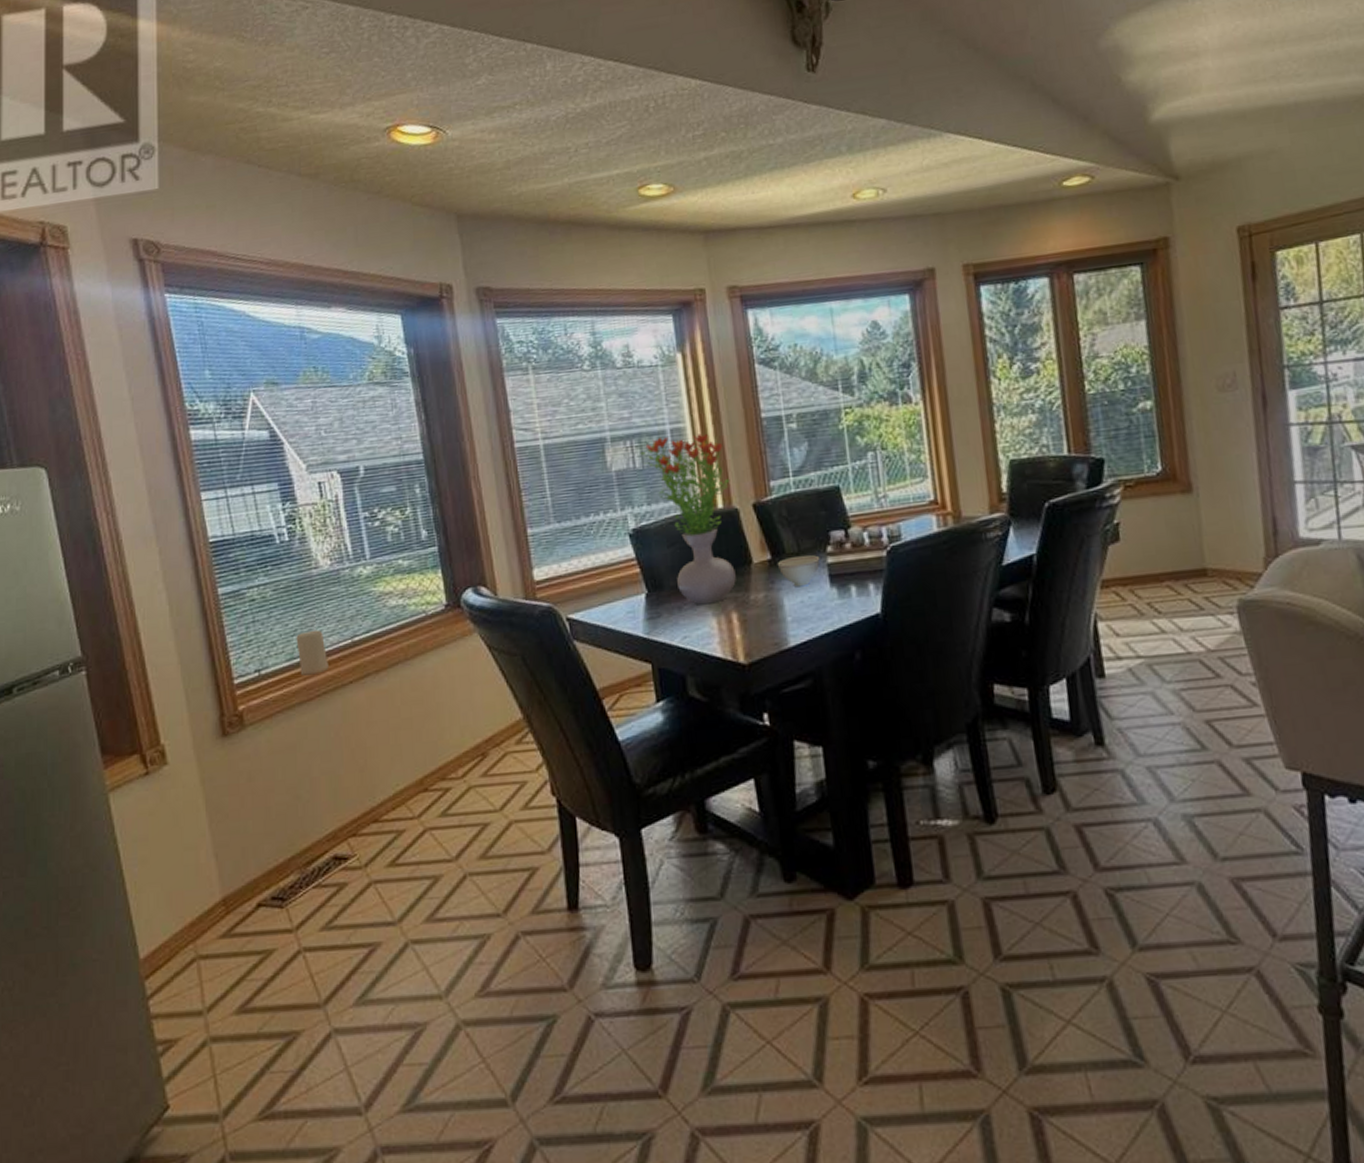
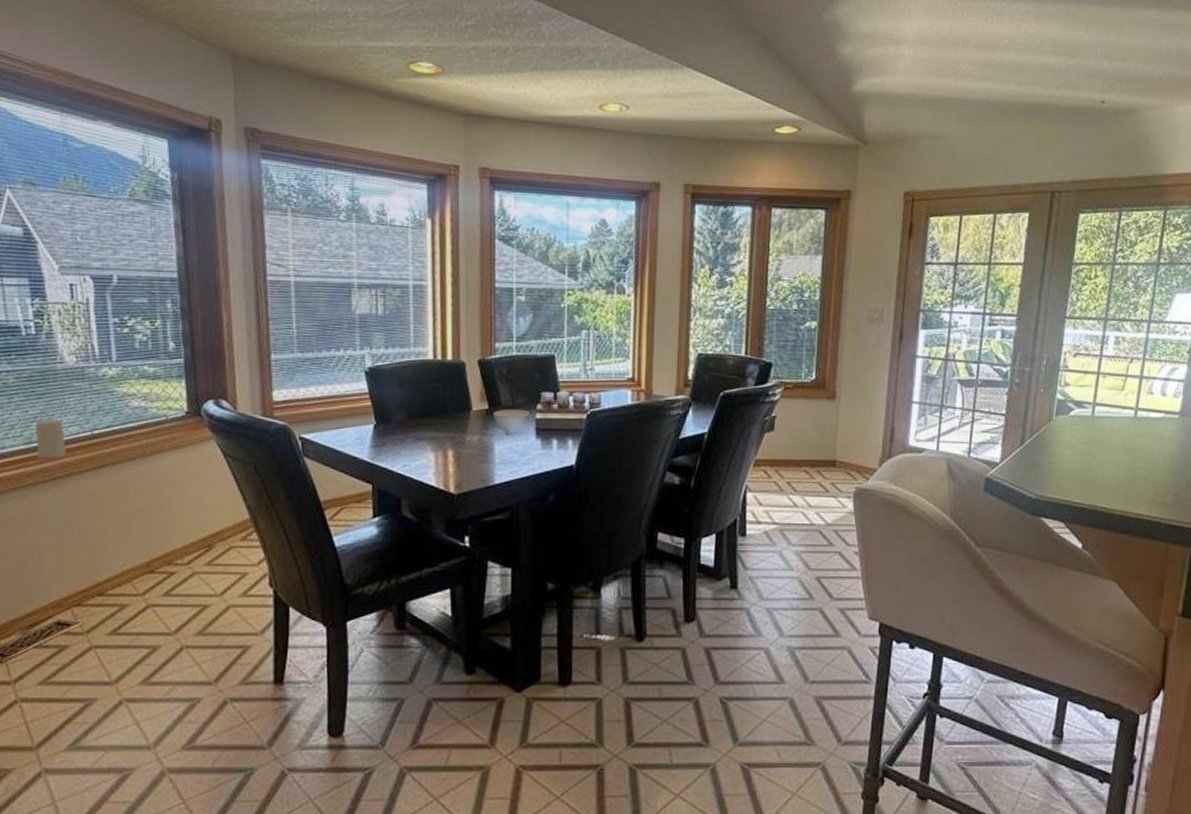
flower arrangement: present [640,433,736,605] -> none [383,290,461,440]

